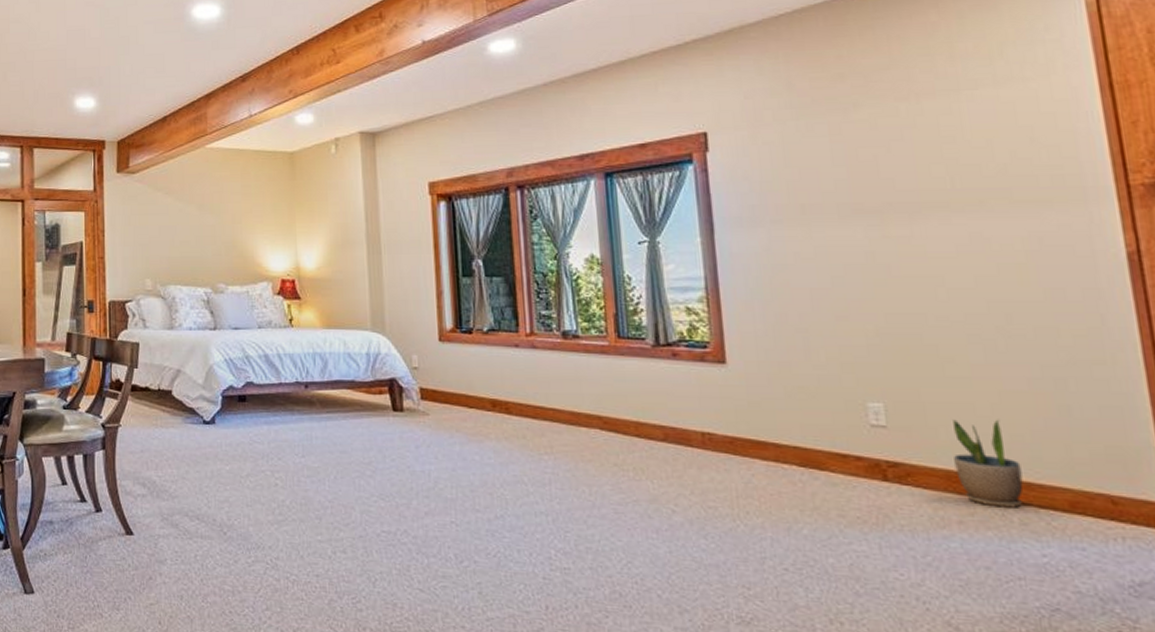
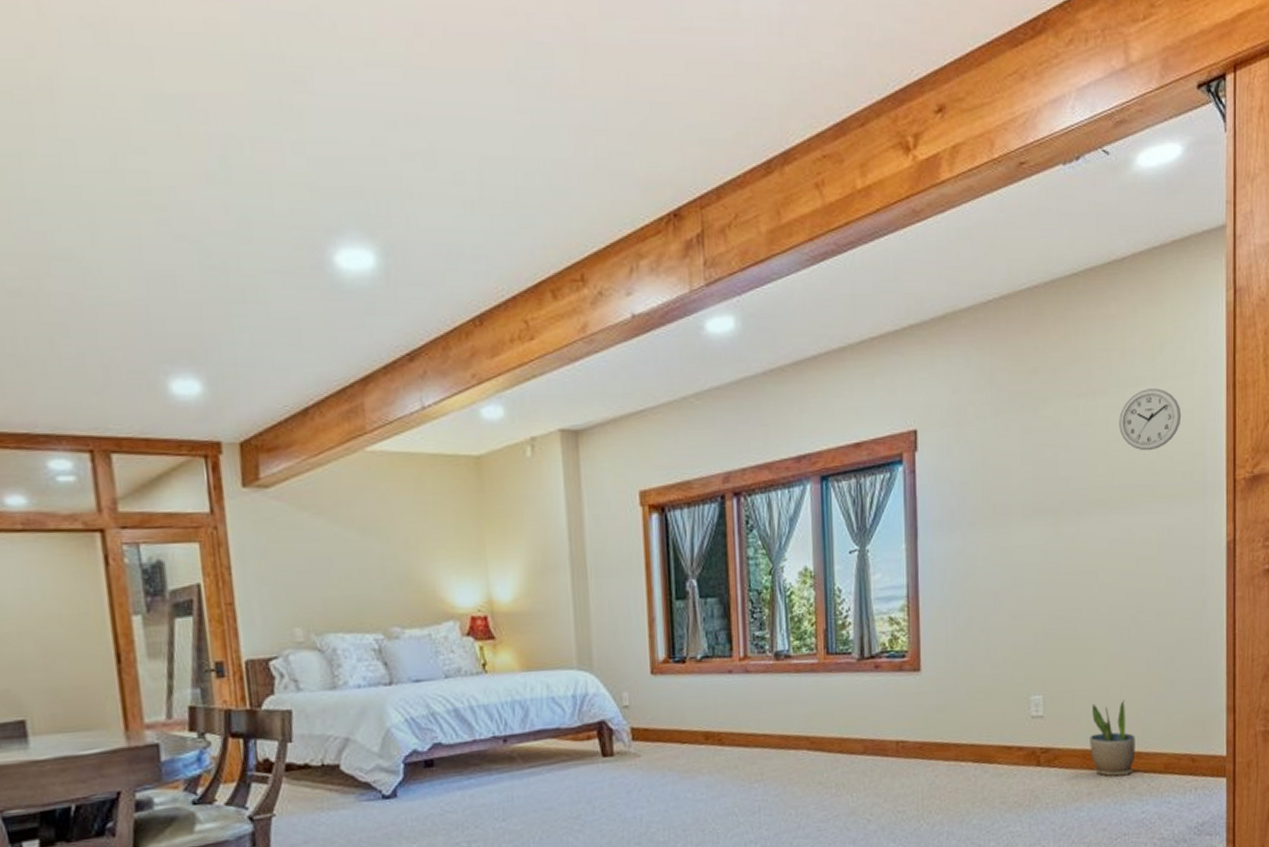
wall clock: none [953,91,1040,154] -> present [1119,388,1182,451]

